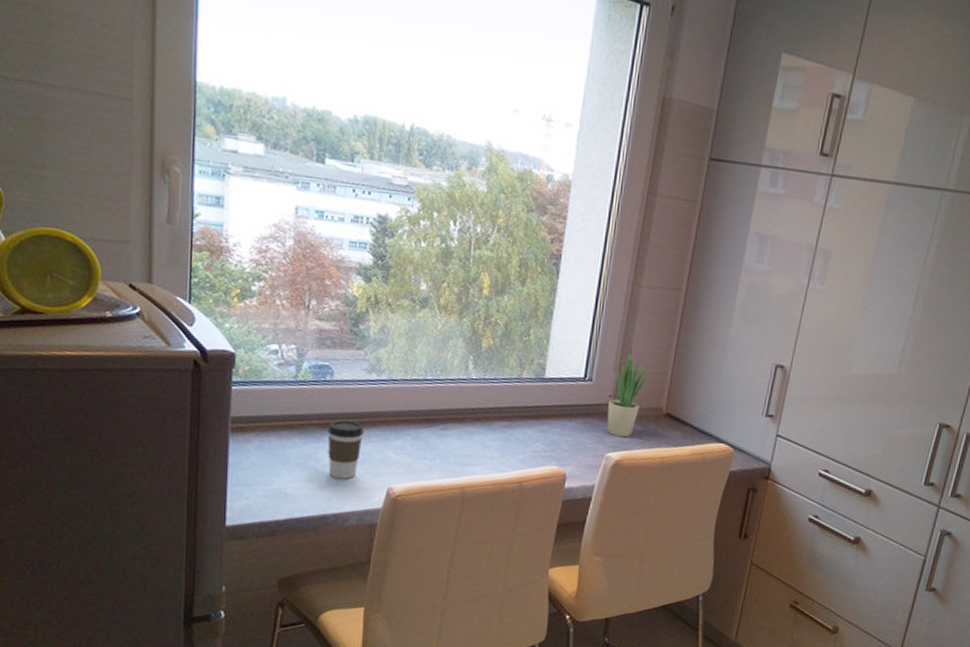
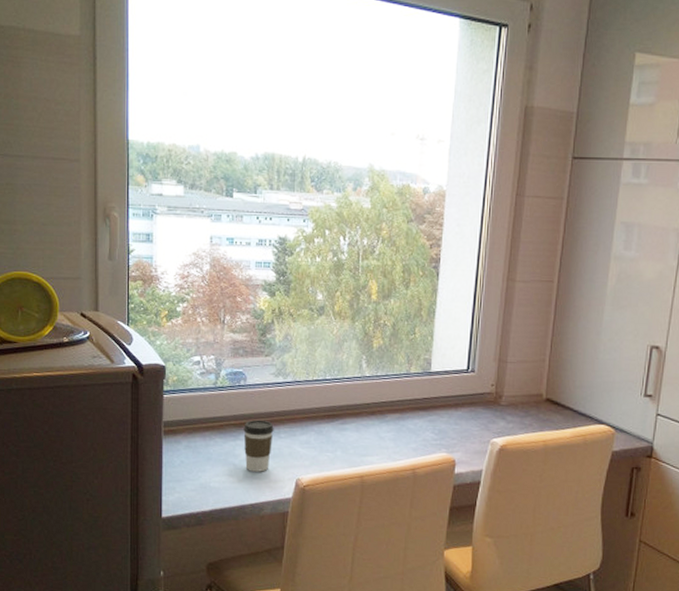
potted plant: present [606,349,652,438] -> none [490,340,530,424]

